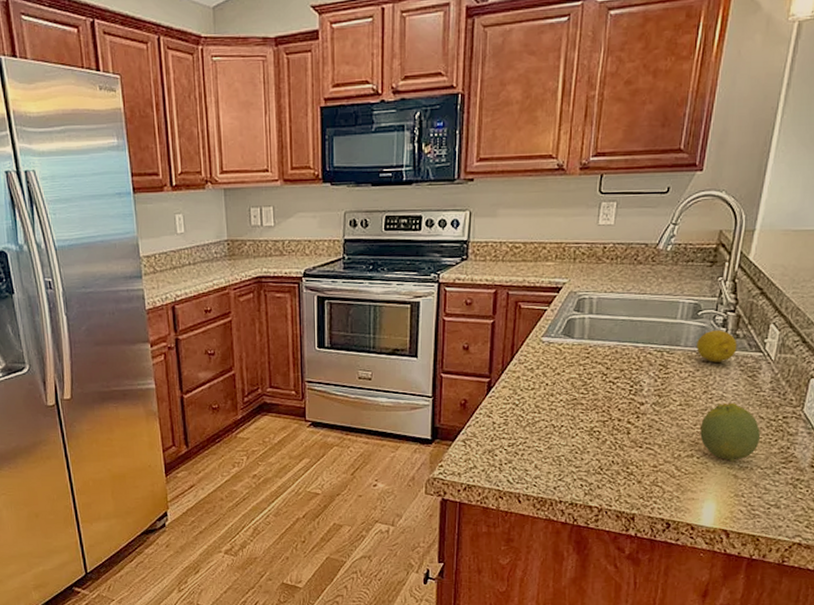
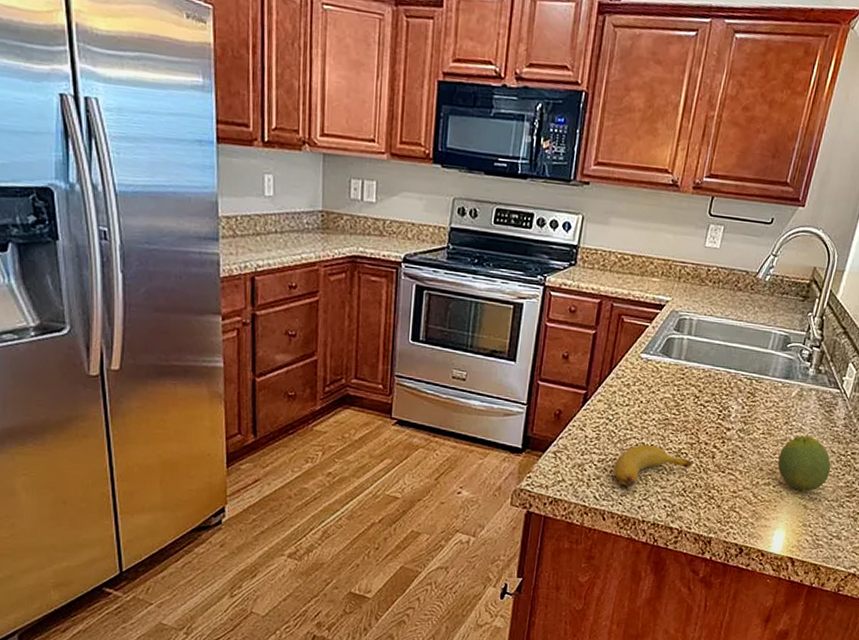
banana: none [524,426,605,468] -> present [613,445,692,487]
lemon: present [697,329,737,363] -> none [782,363,819,395]

